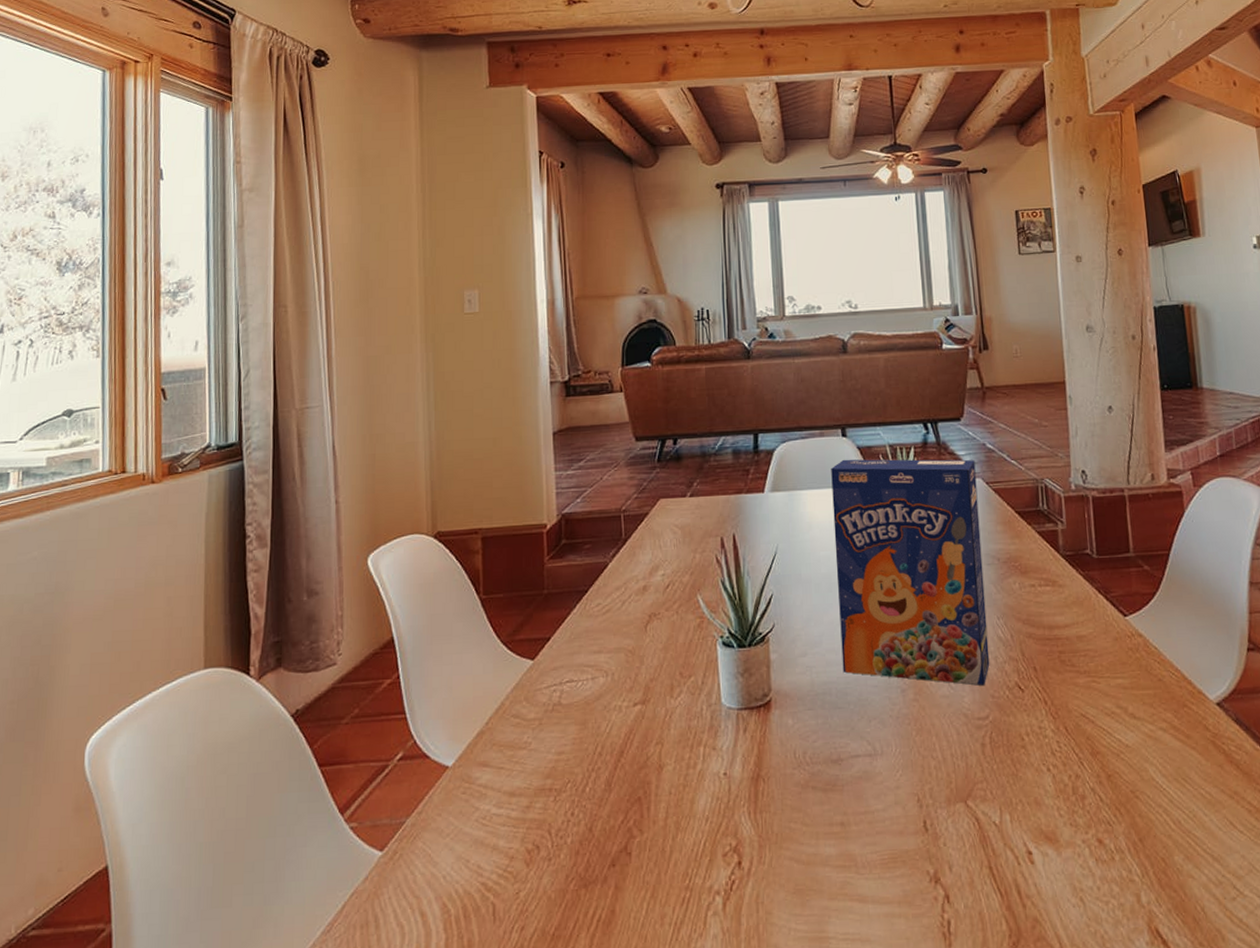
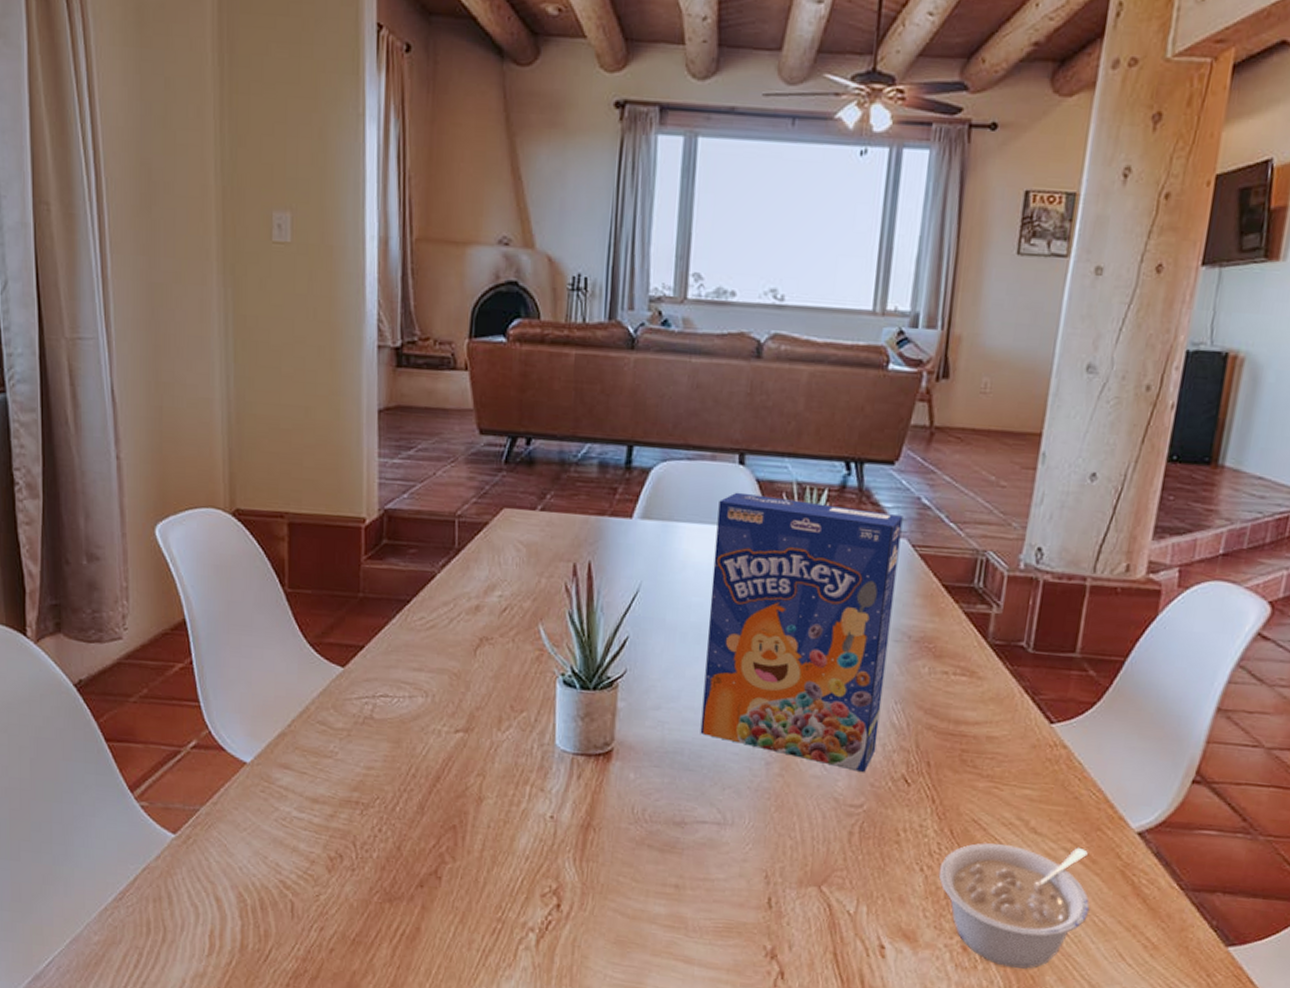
legume: none [1063,725,1196,853] -> present [938,843,1090,969]

